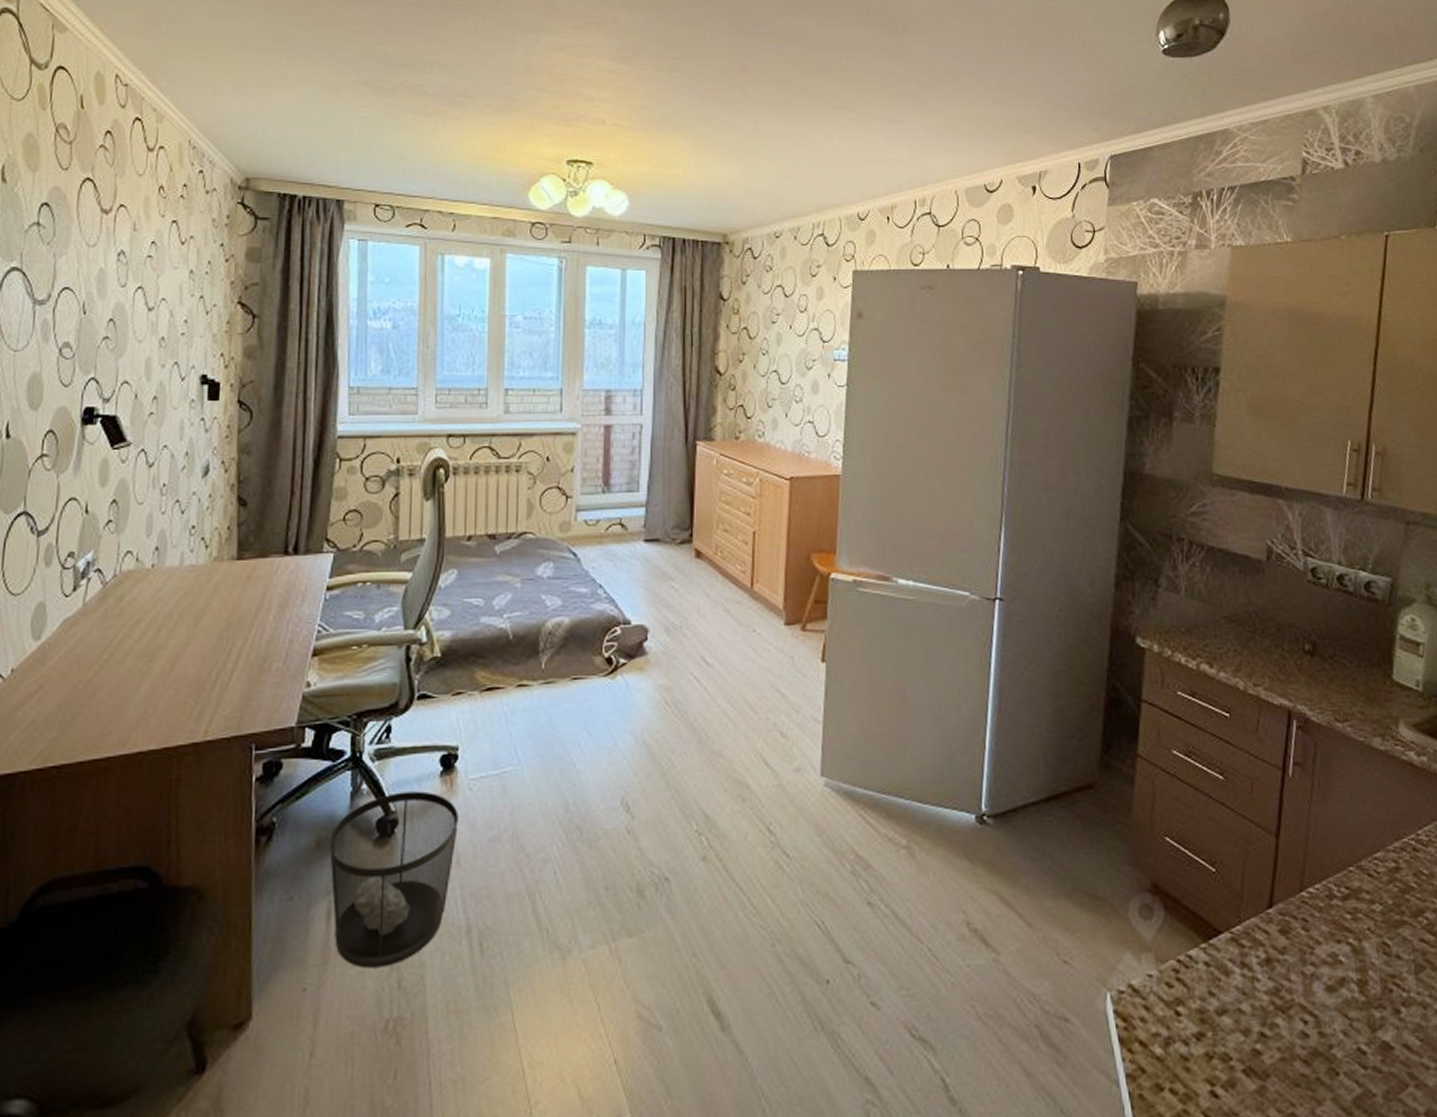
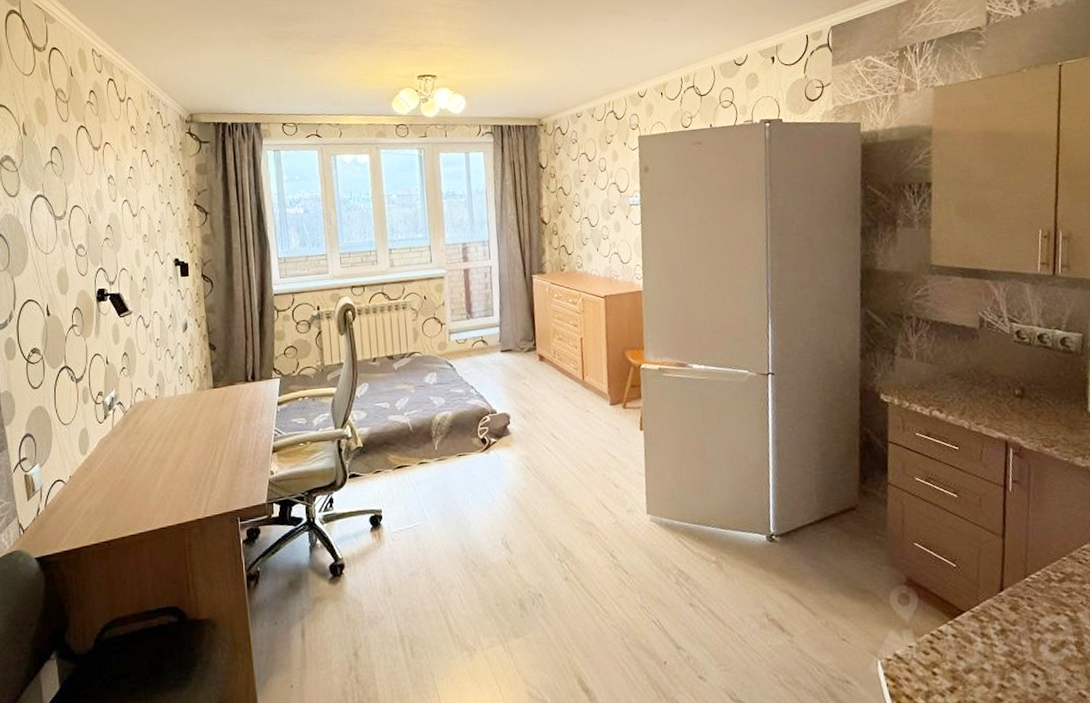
waste bin: present [328,791,458,969] -> none [297,543,387,670]

